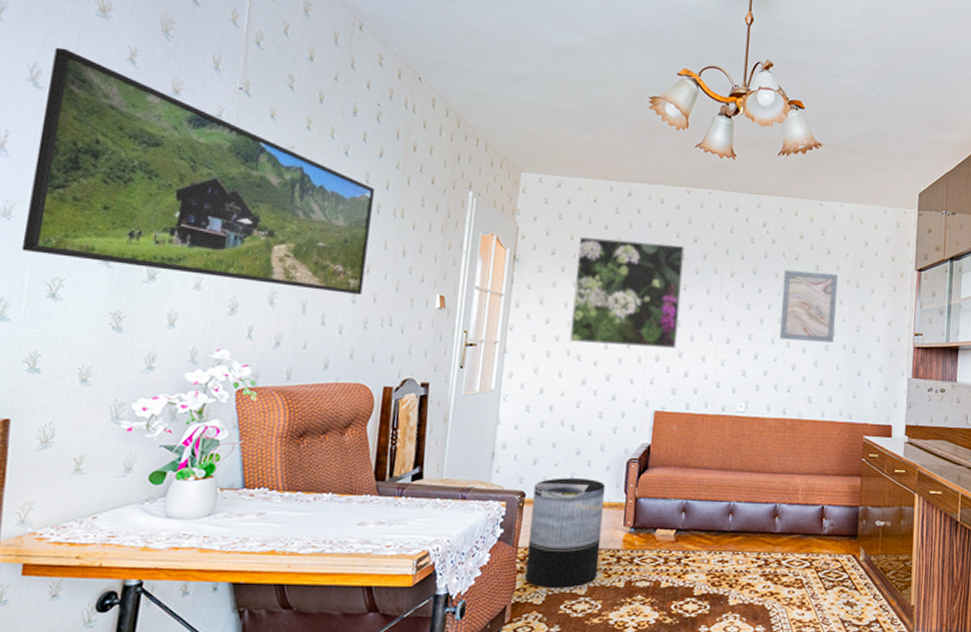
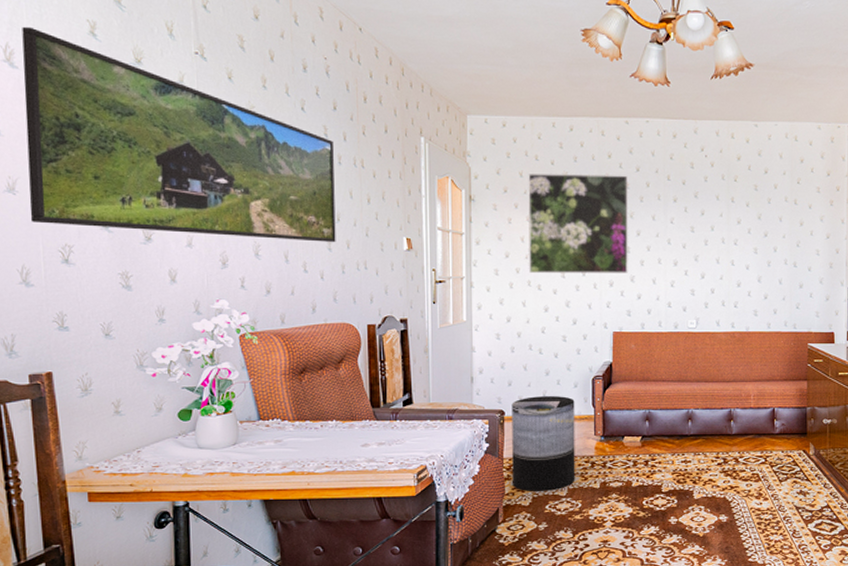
wall art: present [779,270,838,343] -> none [724,192,776,258]

